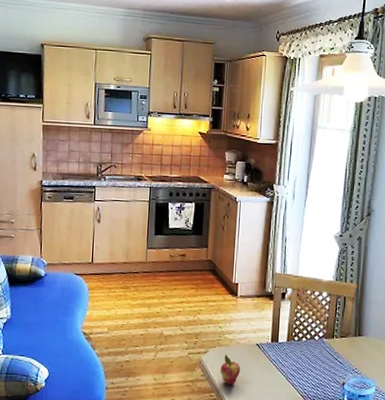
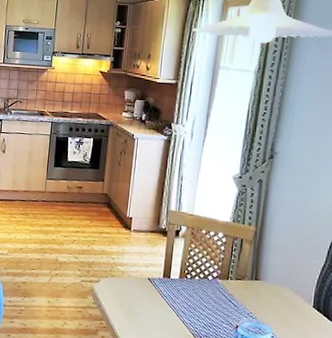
fruit: present [220,354,241,385] -> none [111,285,132,315]

